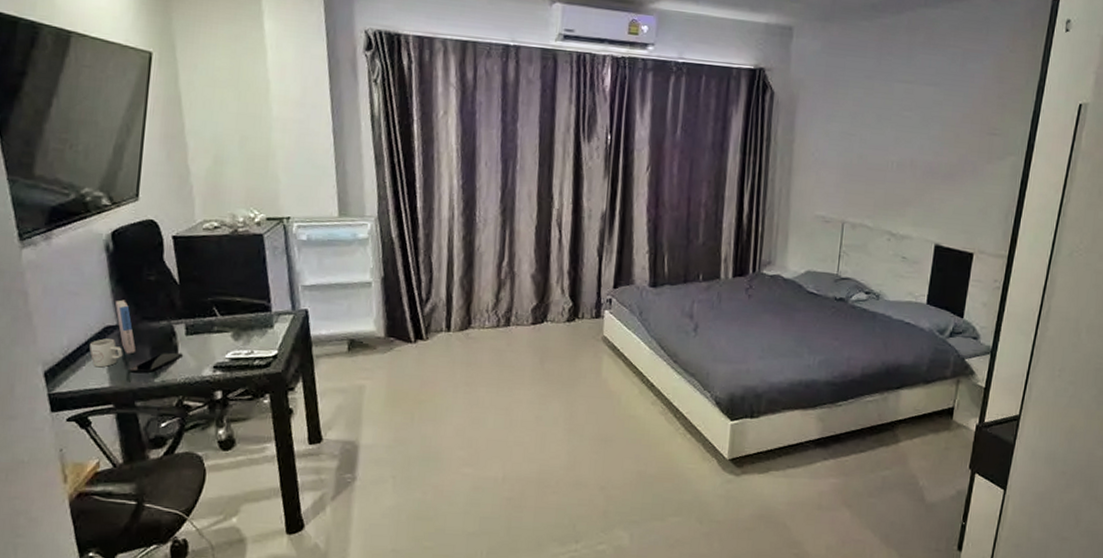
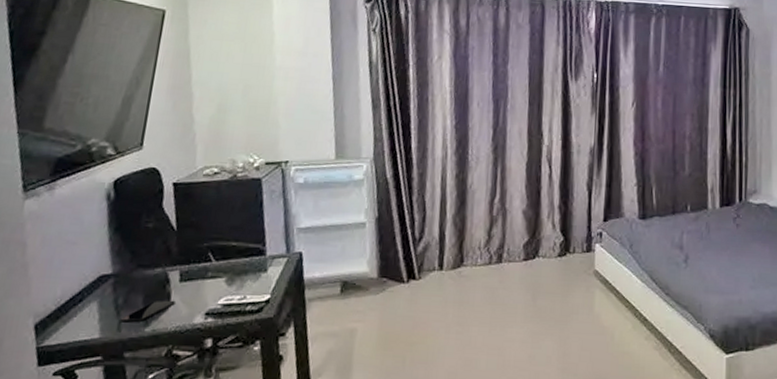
mug: present [89,338,123,368] -> none [82,288,116,318]
book: present [114,299,136,354] -> none [111,248,129,303]

